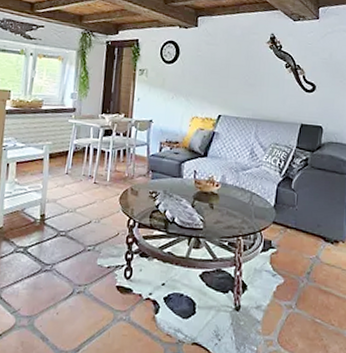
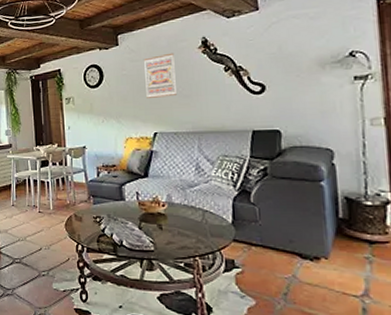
wall art: none [216,42,246,83] -> present [143,52,178,98]

